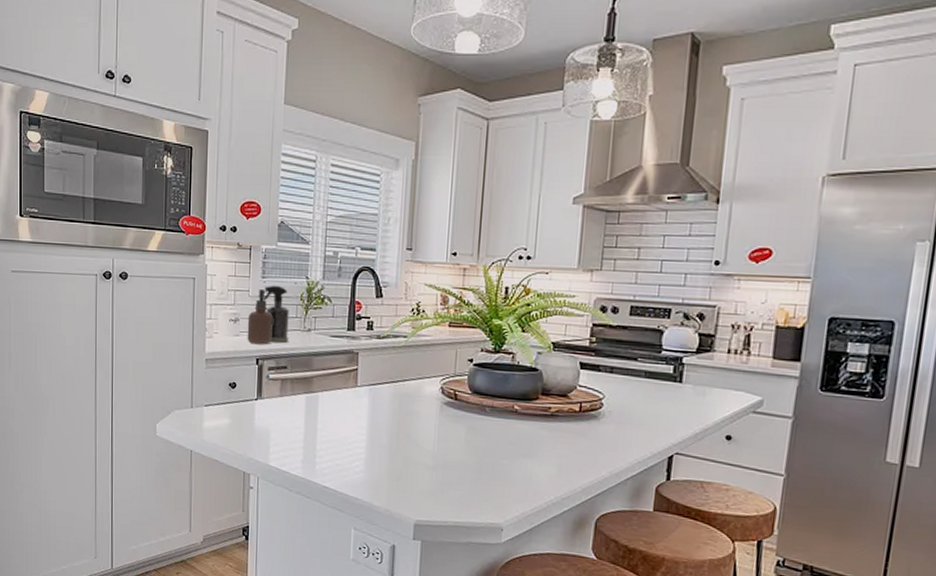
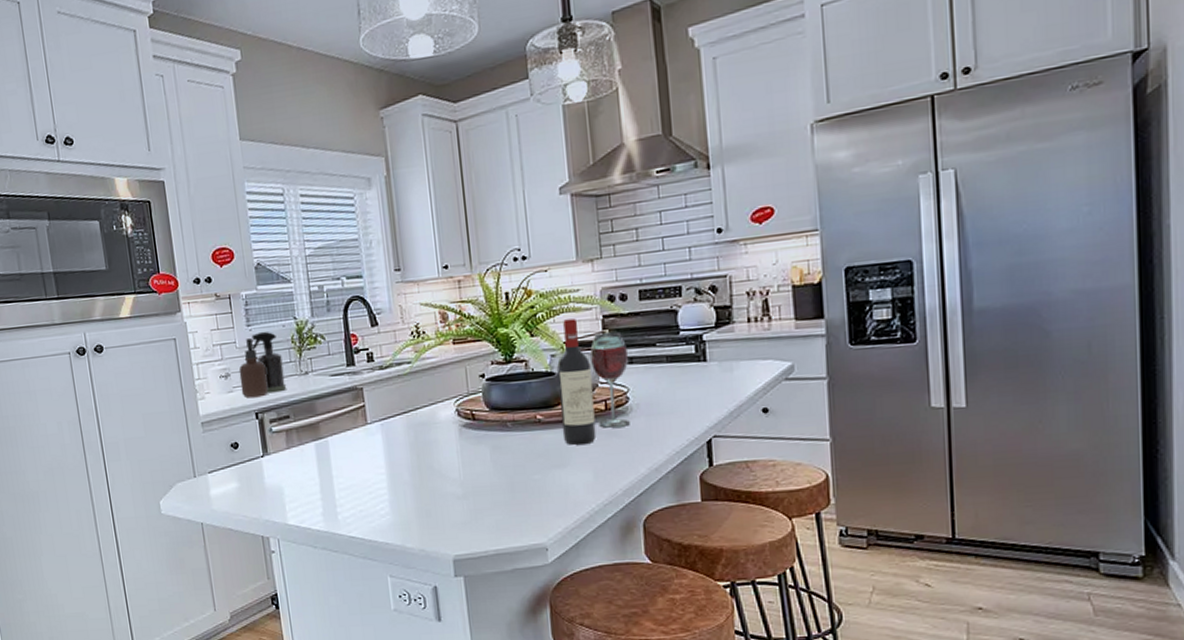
wine bottle: none [535,321,573,440] -> present [557,318,597,445]
wineglass: none [571,340,610,430] -> present [590,331,630,428]

